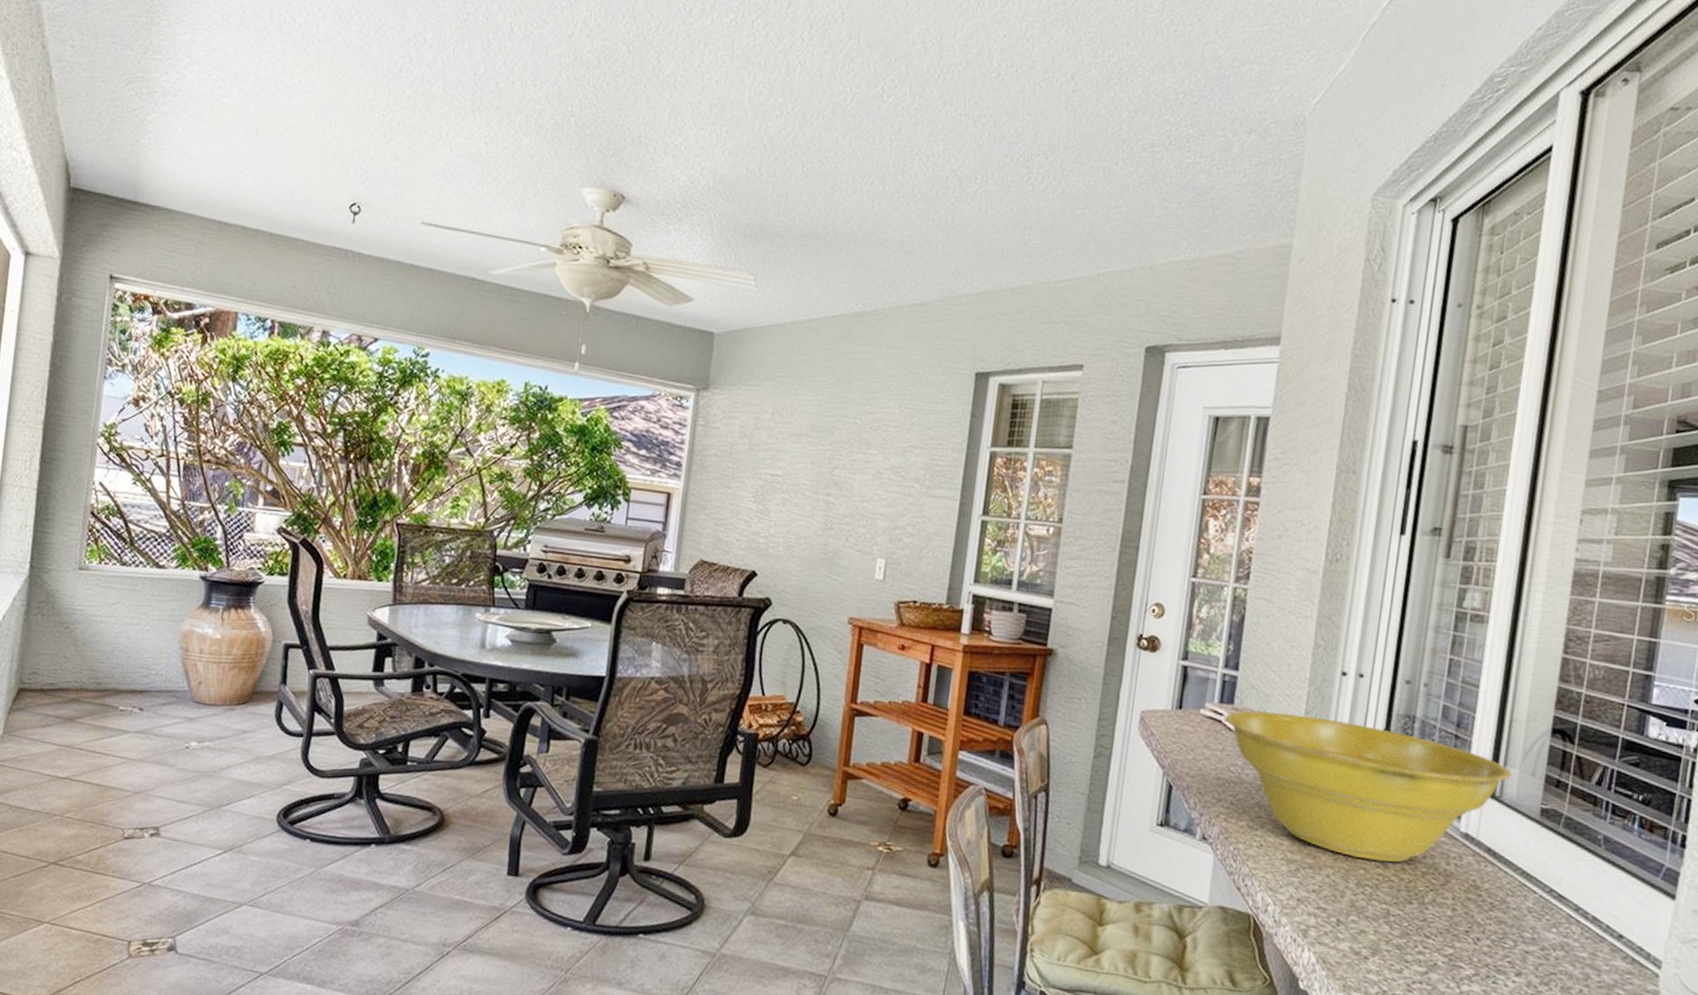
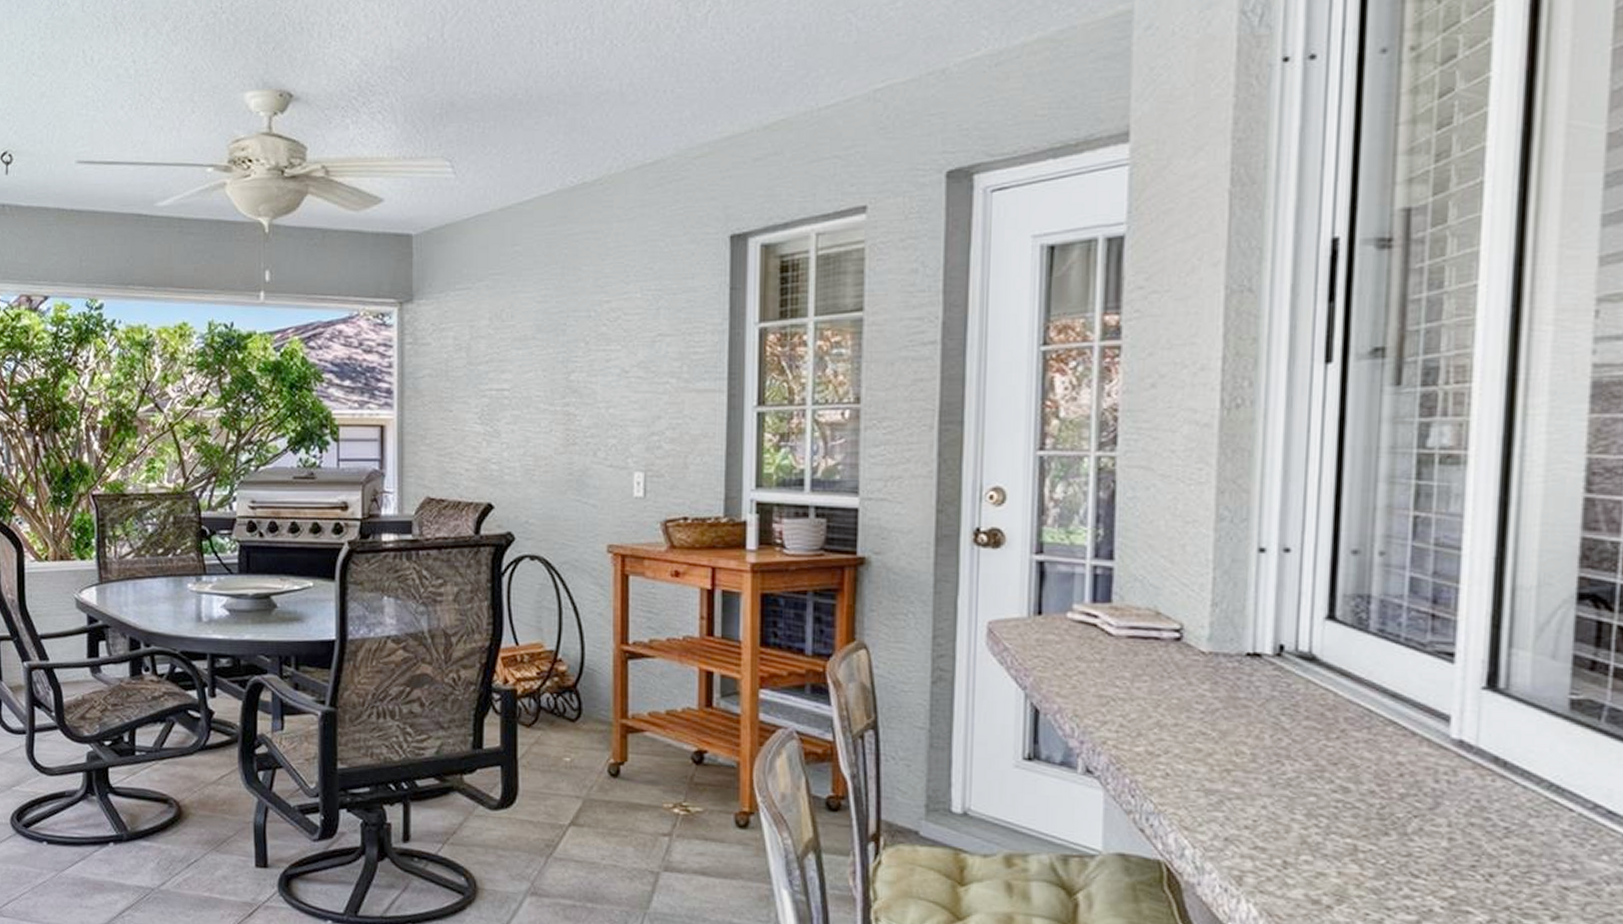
planter bowl: present [1225,711,1512,862] -> none [1101,607,1522,785]

